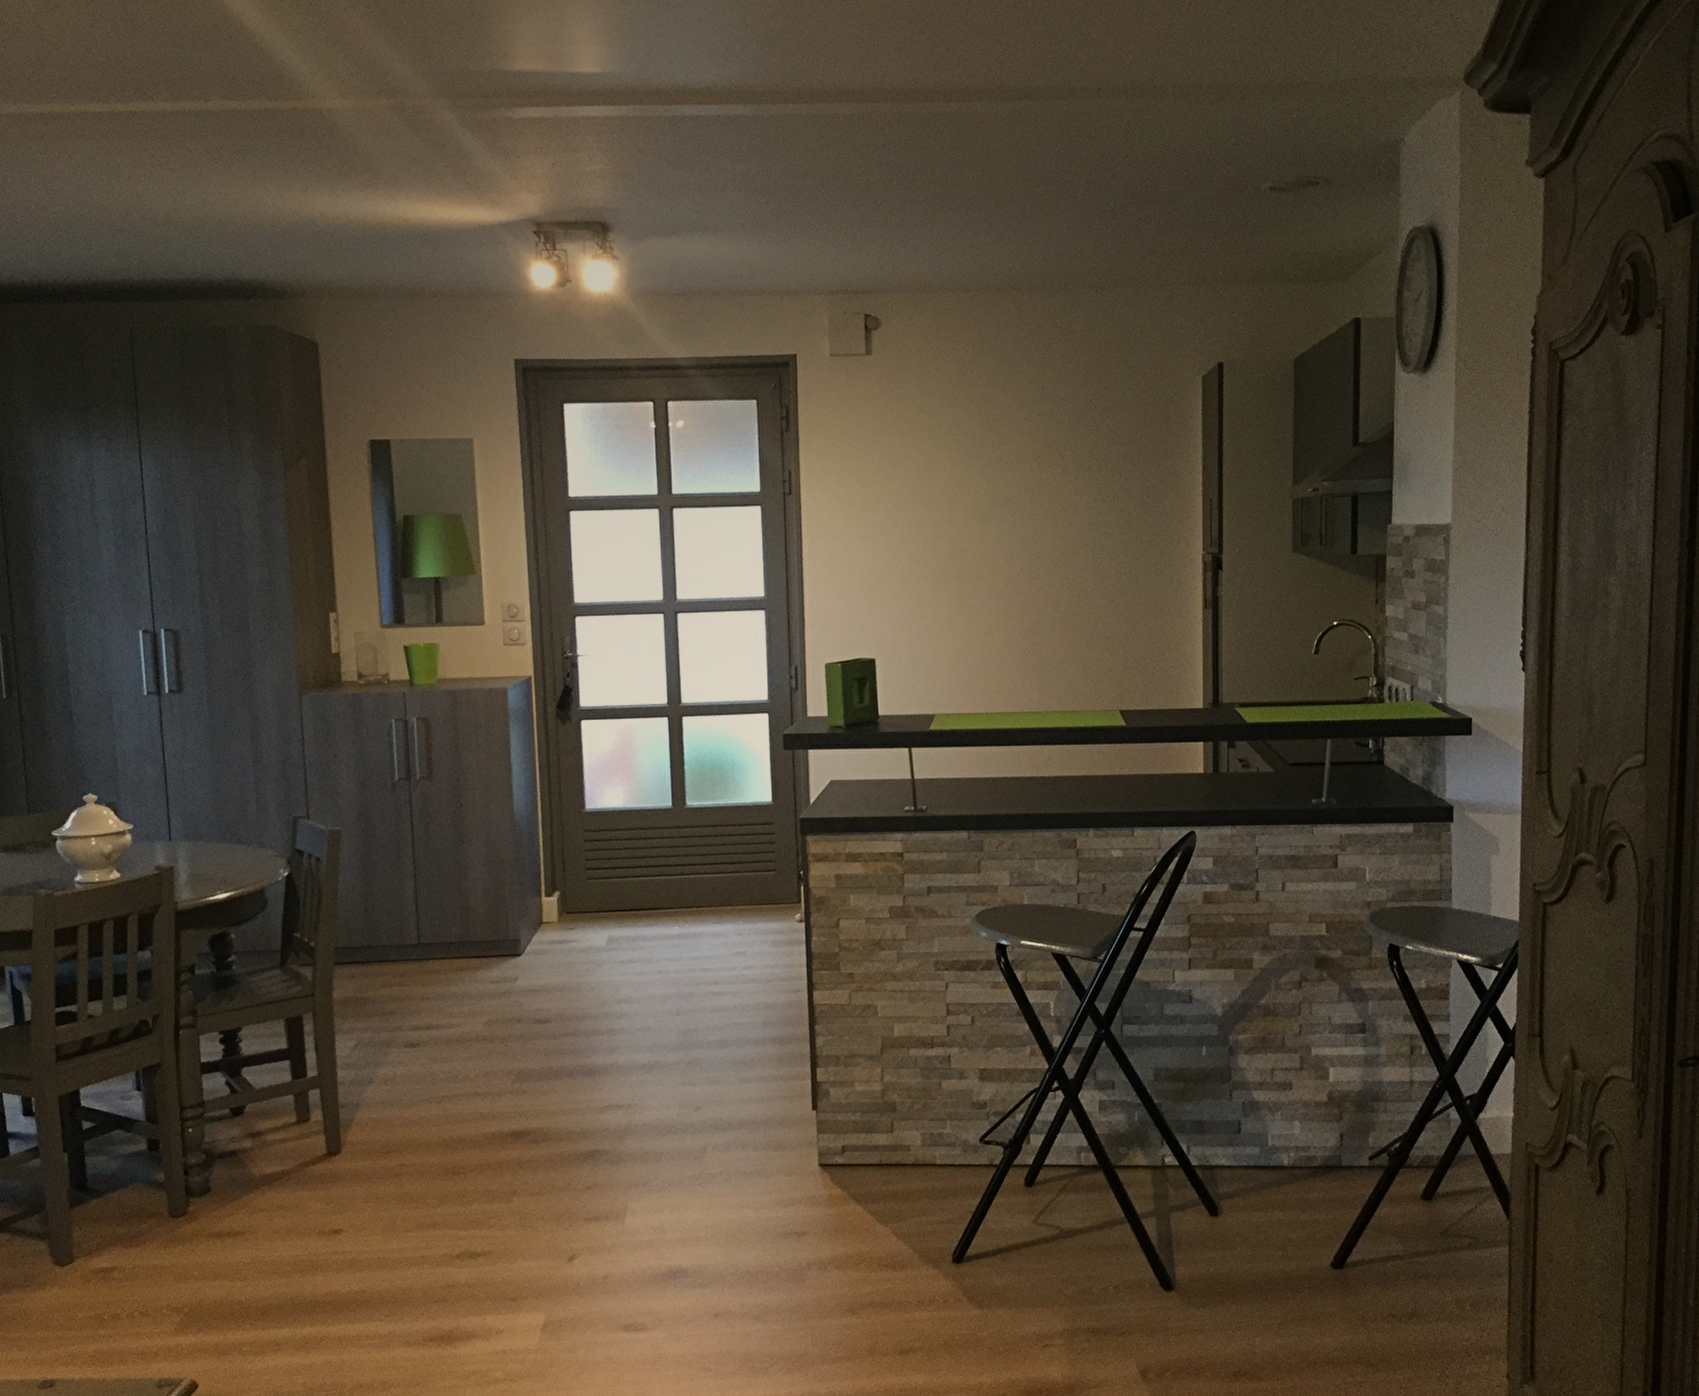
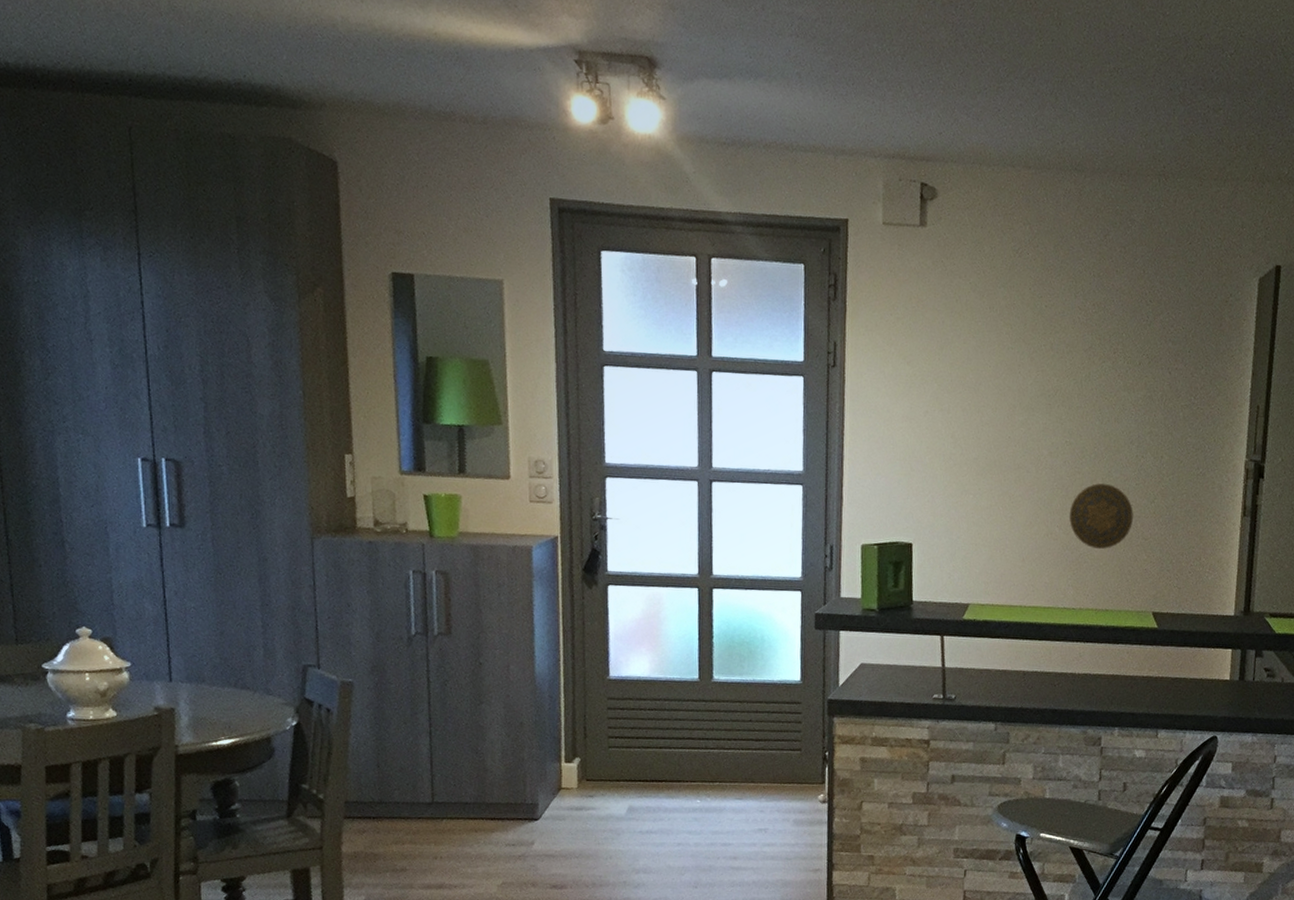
decorative plate: none [1029,587,1093,652] -> present [1069,483,1134,550]

